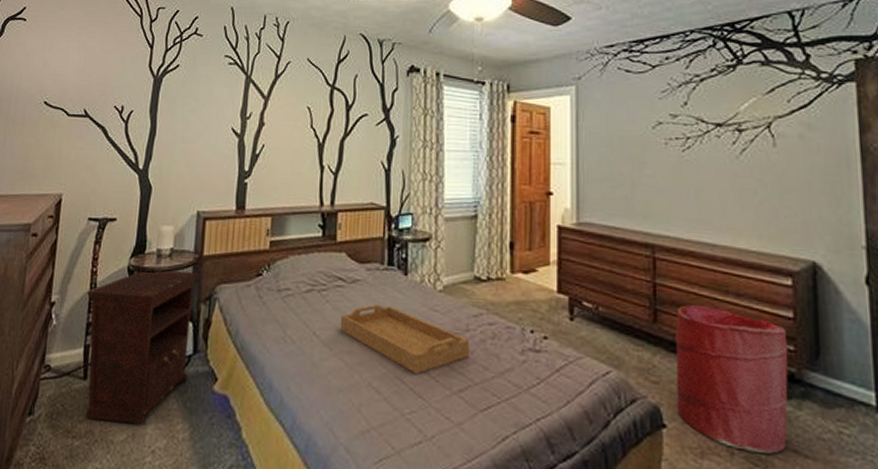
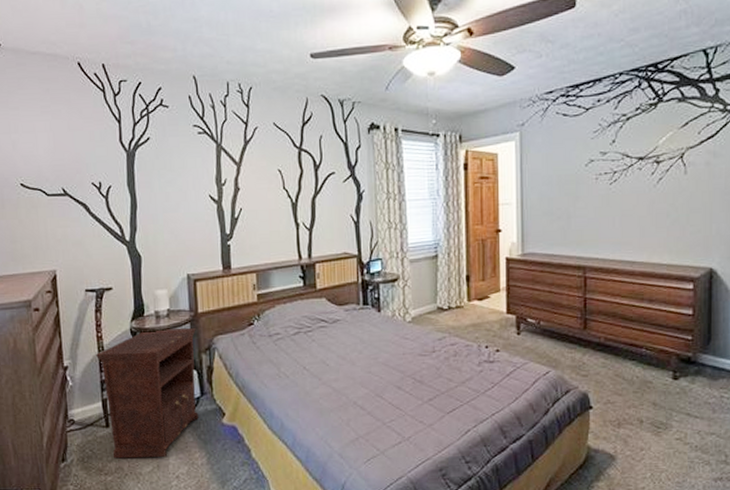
serving tray: present [339,303,469,374] -> none [325,338,435,391]
laundry hamper: present [675,305,789,454] -> none [600,312,687,418]

